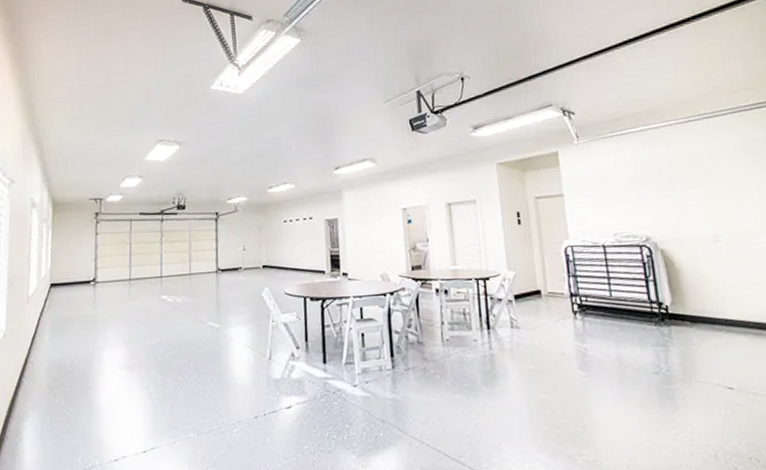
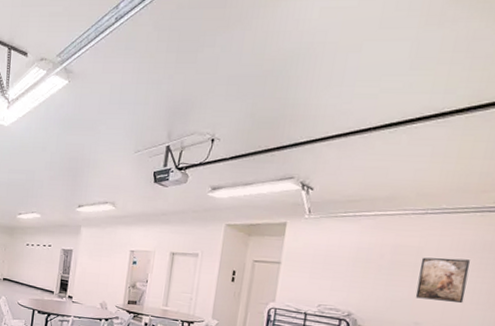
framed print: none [699,161,753,209] -> present [415,257,471,304]

